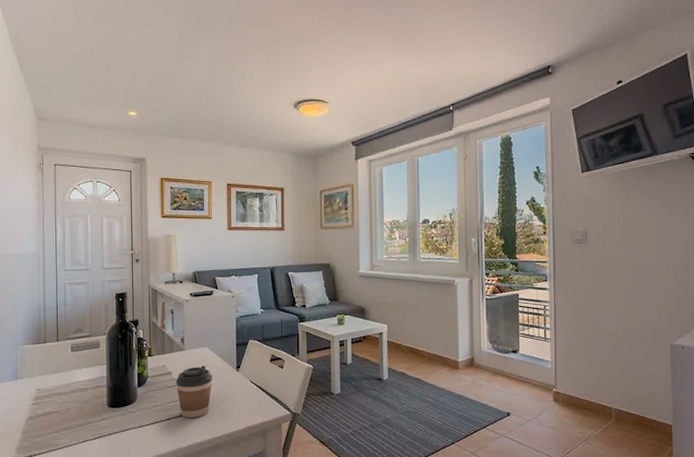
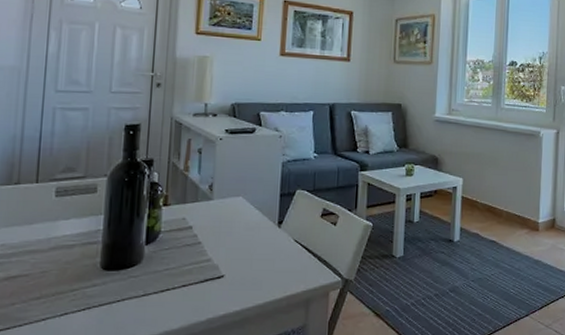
coffee cup: present [176,366,212,419] -> none [197,219,246,285]

